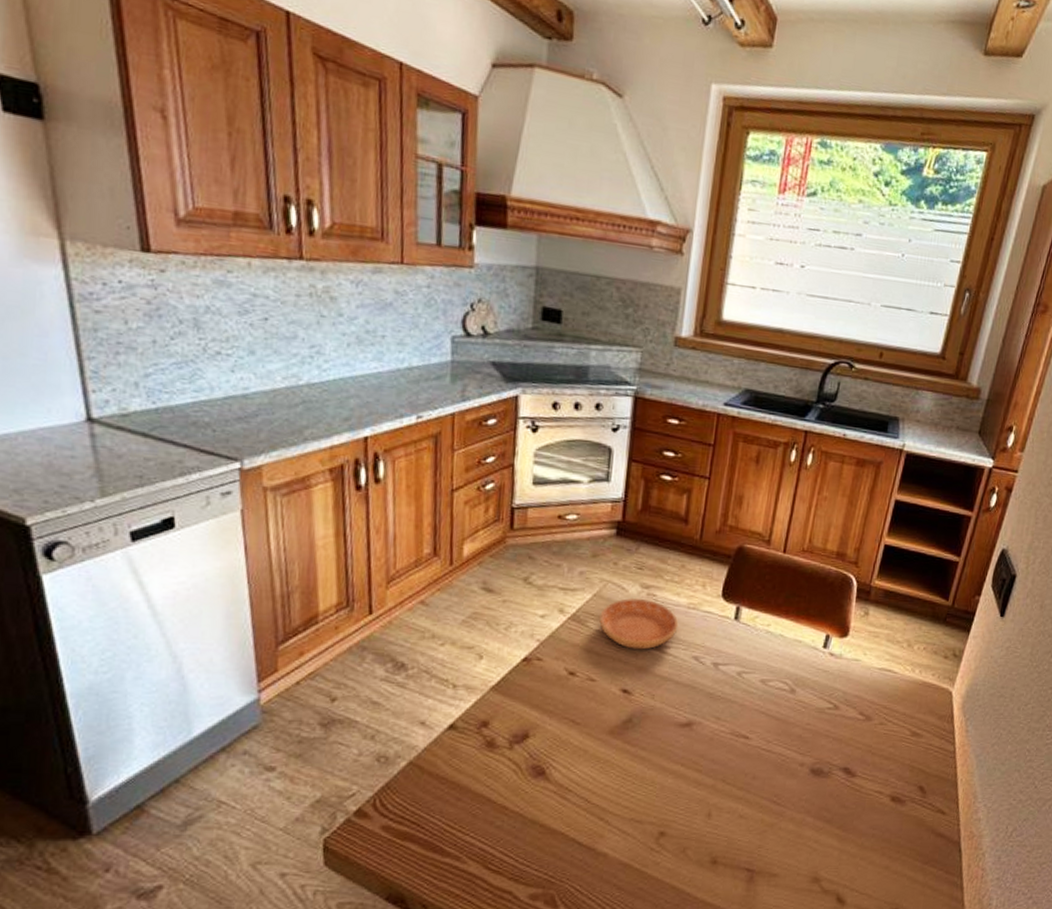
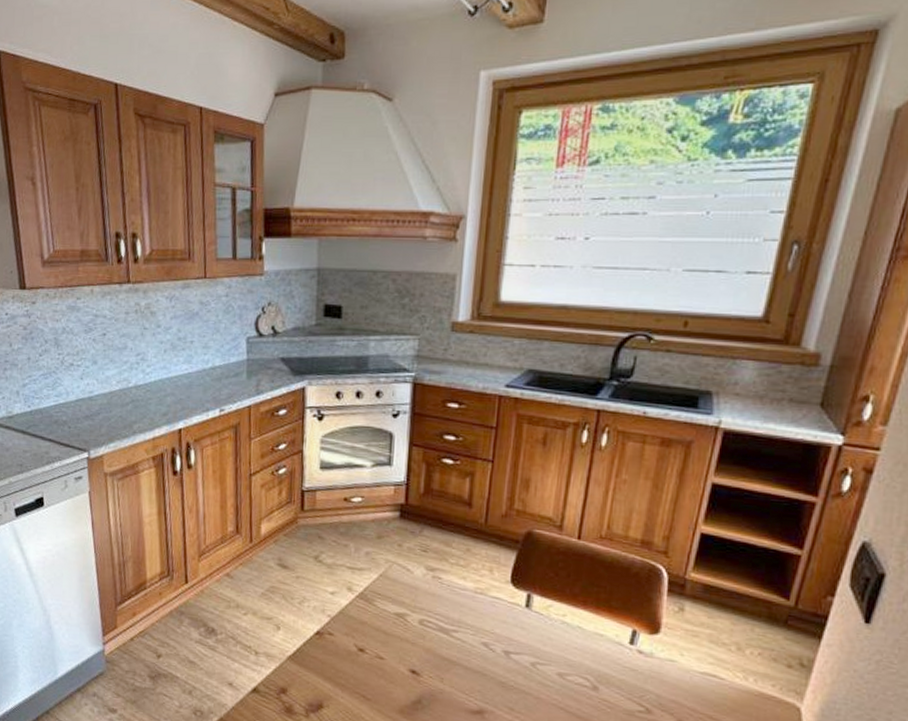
saucer: present [599,597,679,650] -> none [386,579,466,632]

